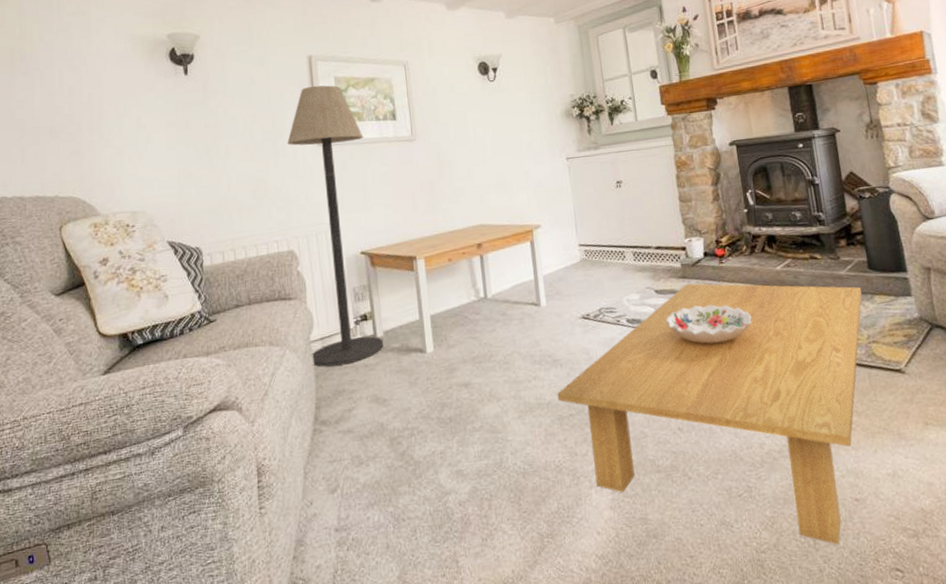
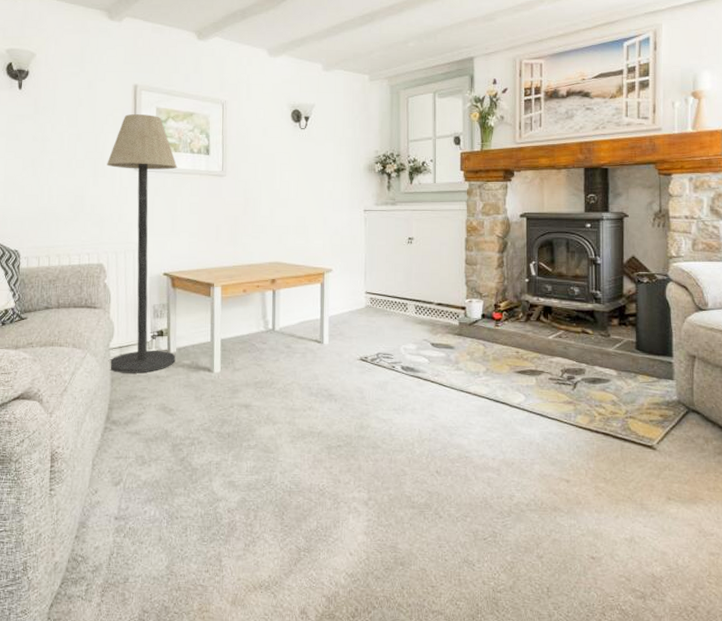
coffee table: present [557,283,862,545] -> none [328,341,627,595]
decorative bowl: present [665,304,752,344] -> none [438,362,518,399]

